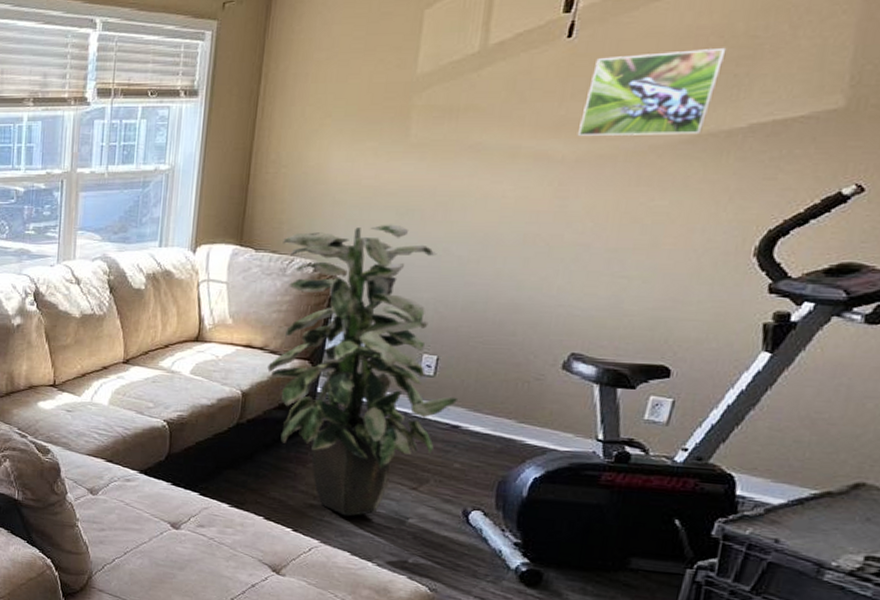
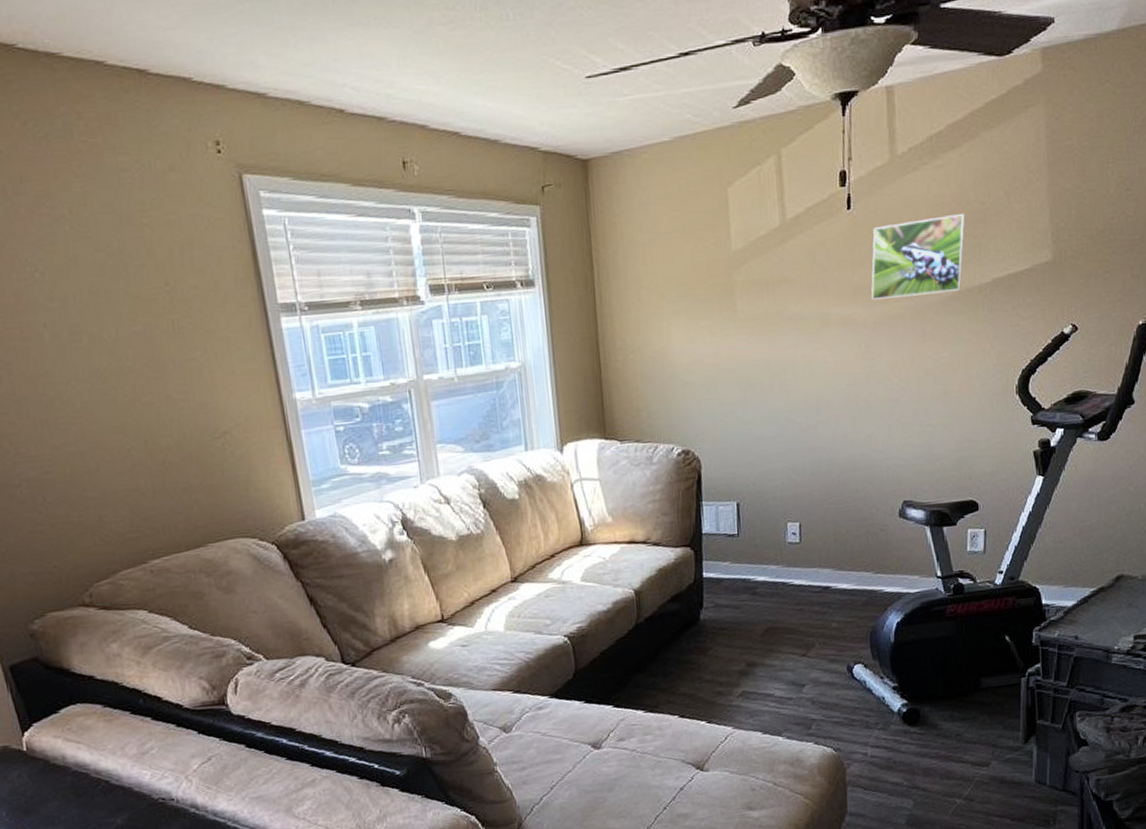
indoor plant: present [267,224,459,517] -> none [644,399,824,697]

